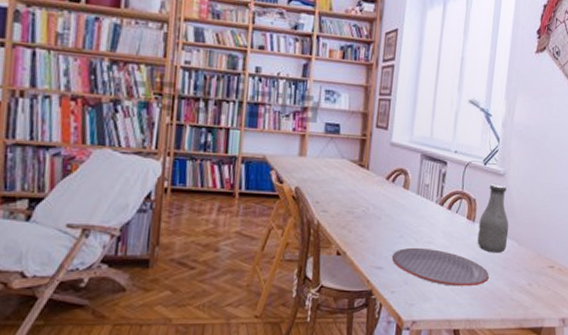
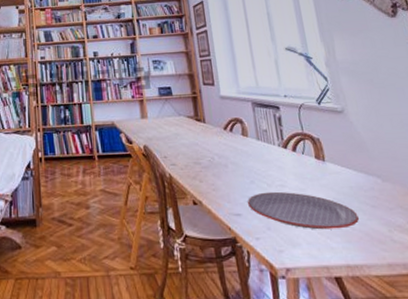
bottle: present [477,183,509,253] -> none [329,121,369,191]

